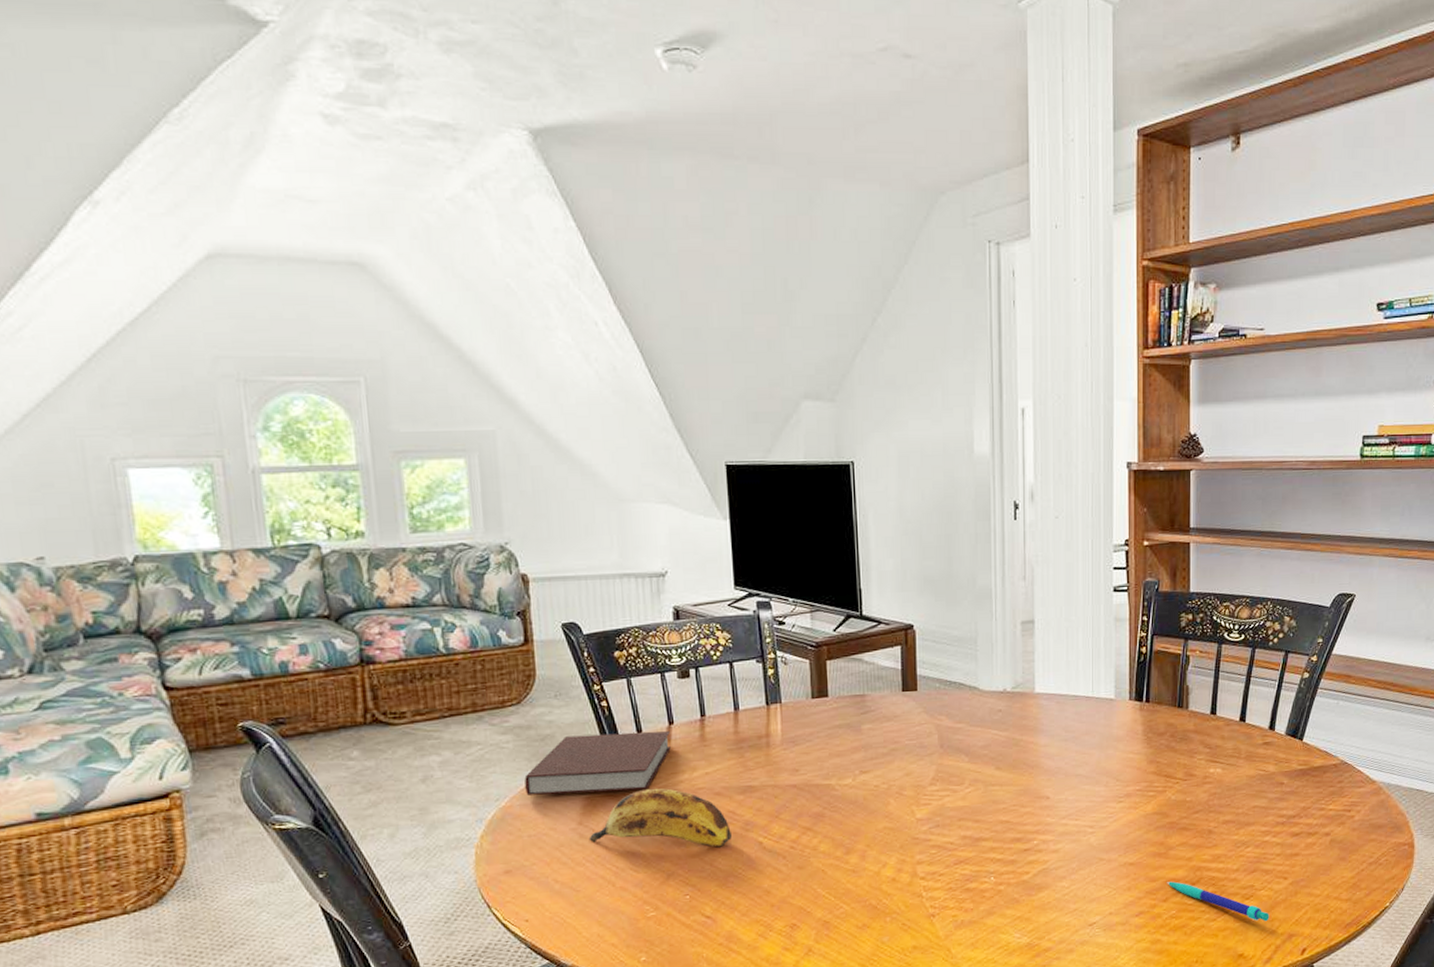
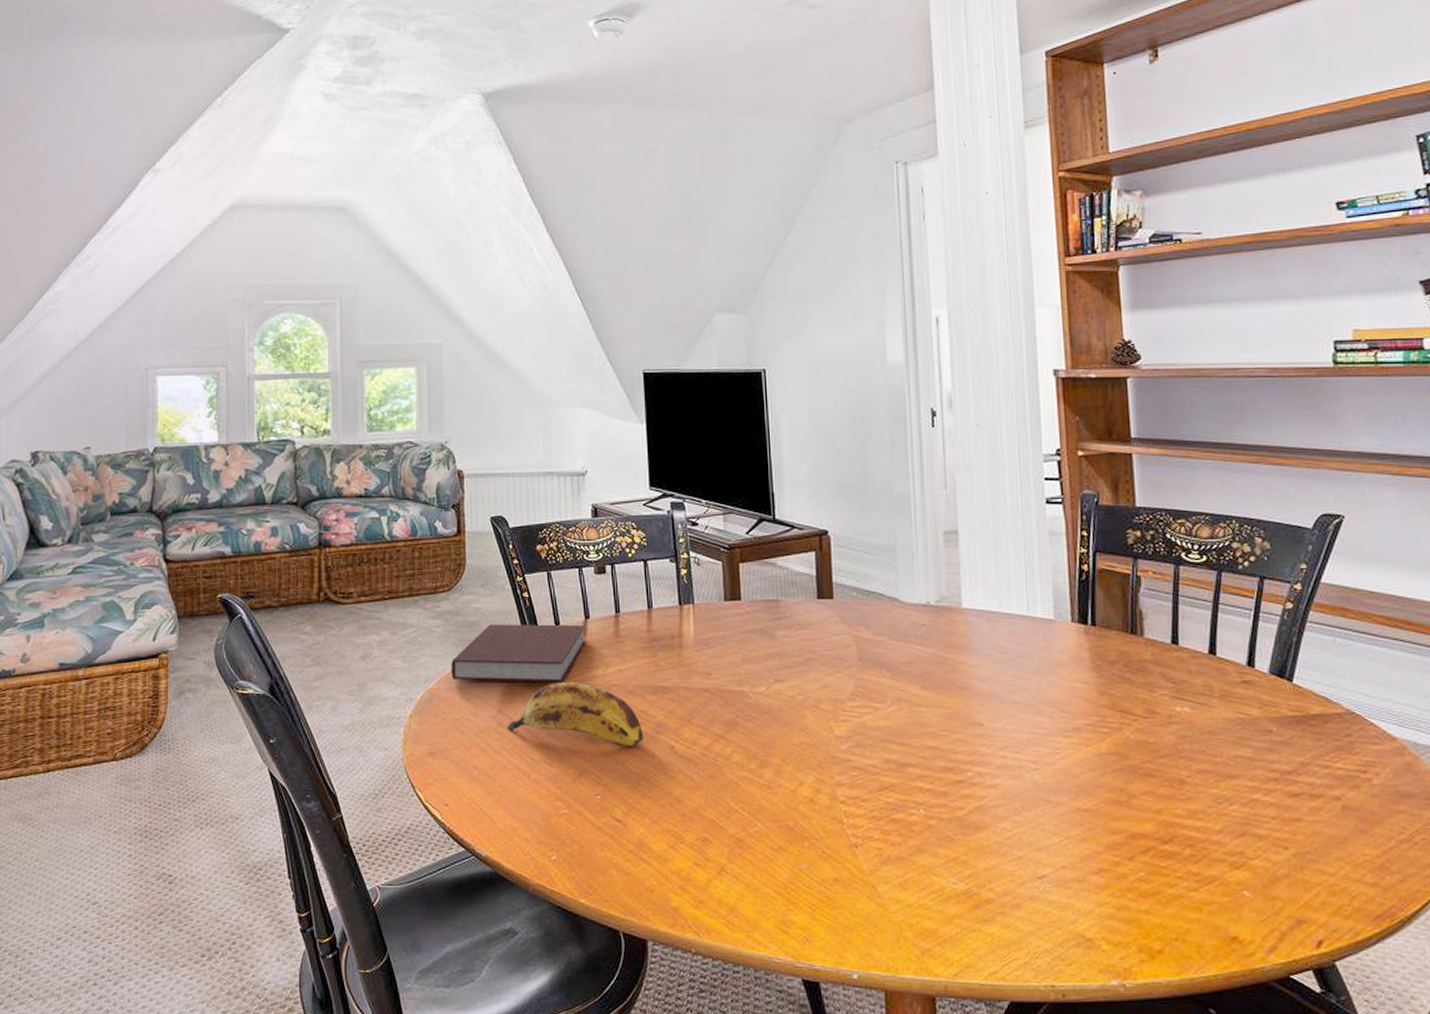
pen: present [1167,881,1269,922] -> none [1131,836,1269,900]

